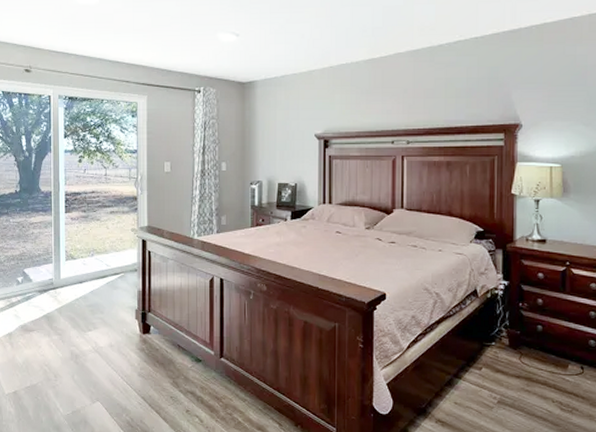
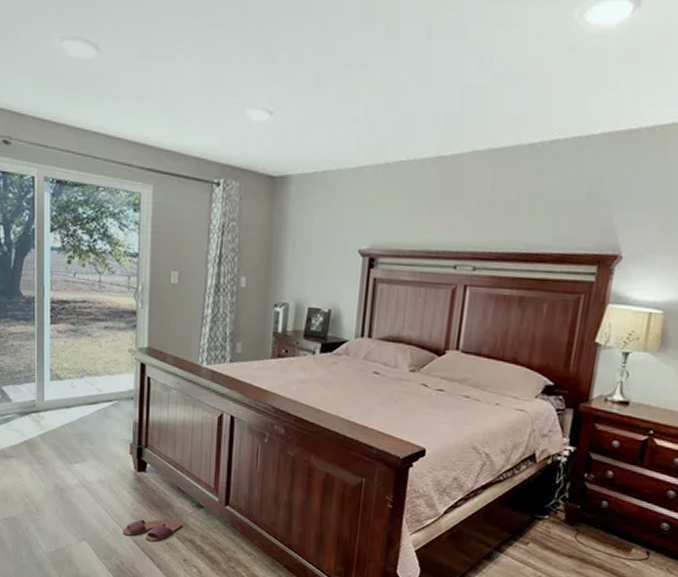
slippers: none [132,375,185,396] -> present [123,518,183,542]

